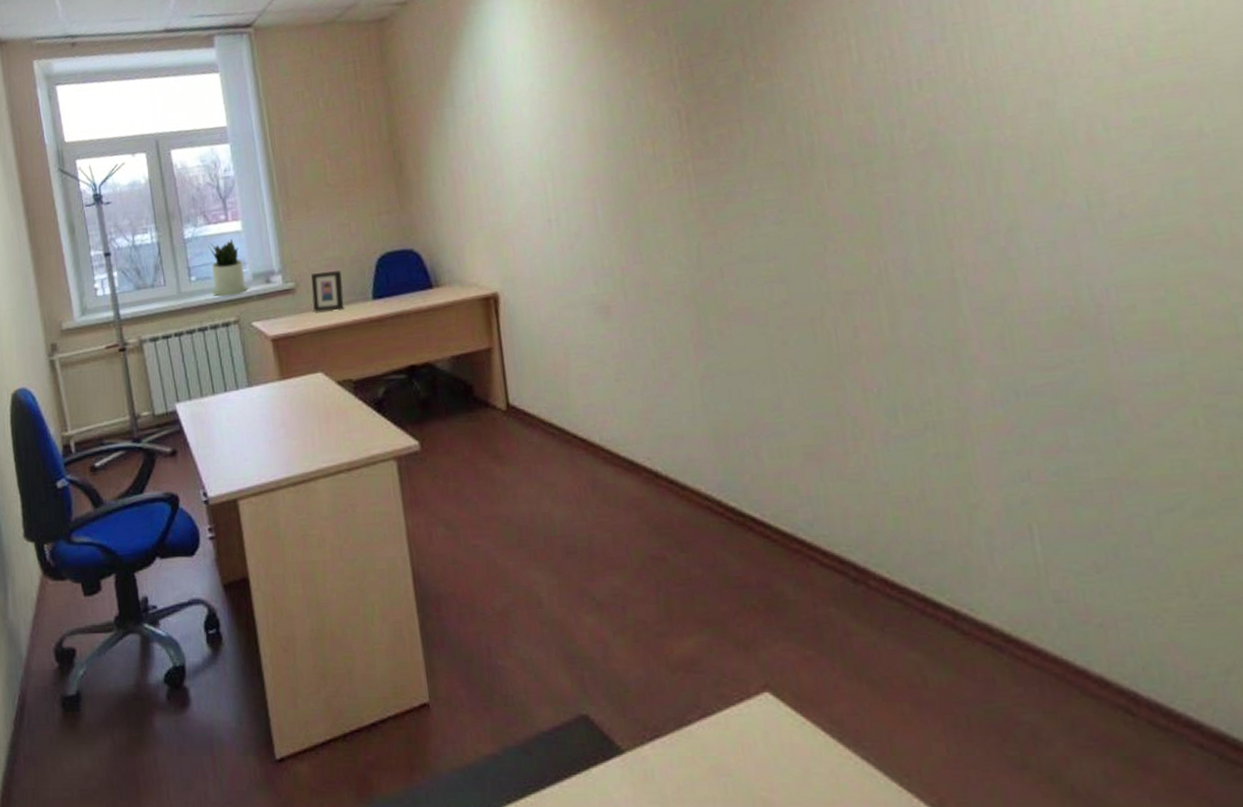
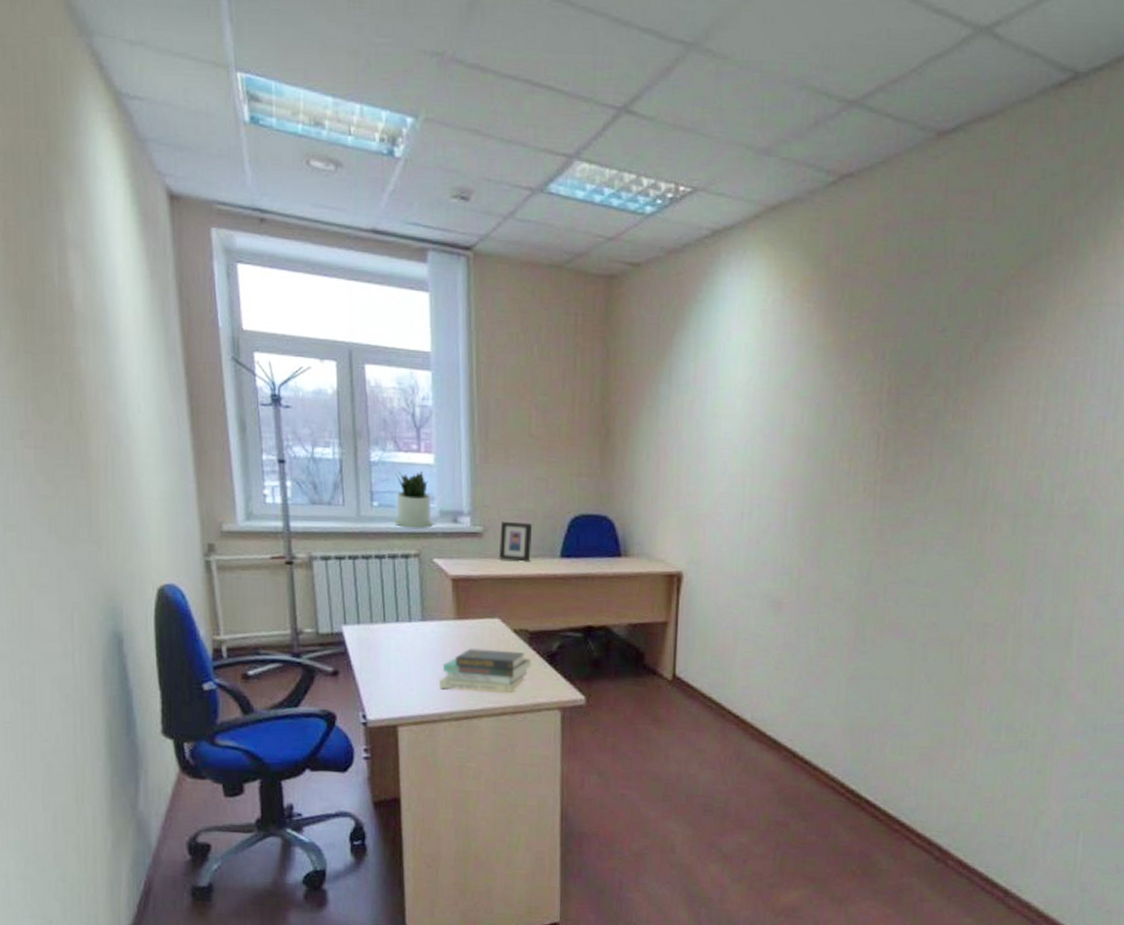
books: none [272,404,361,454] -> present [439,648,532,692]

